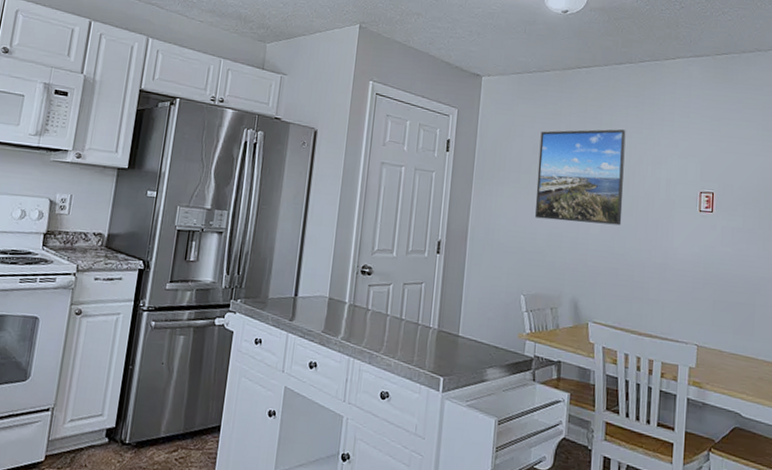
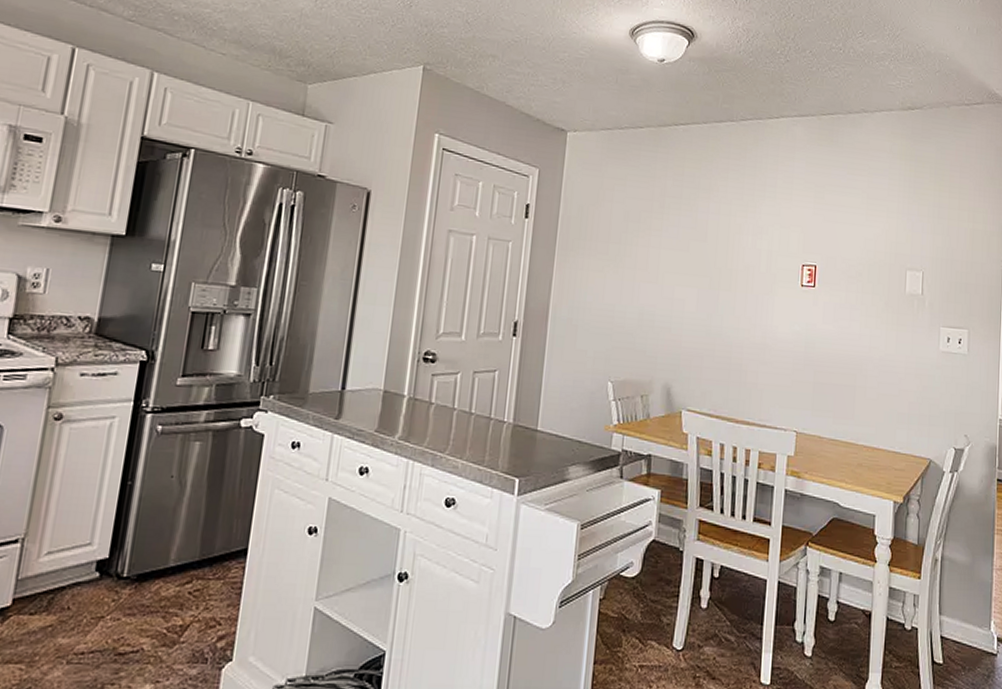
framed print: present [535,129,626,226] -> none [625,194,726,302]

